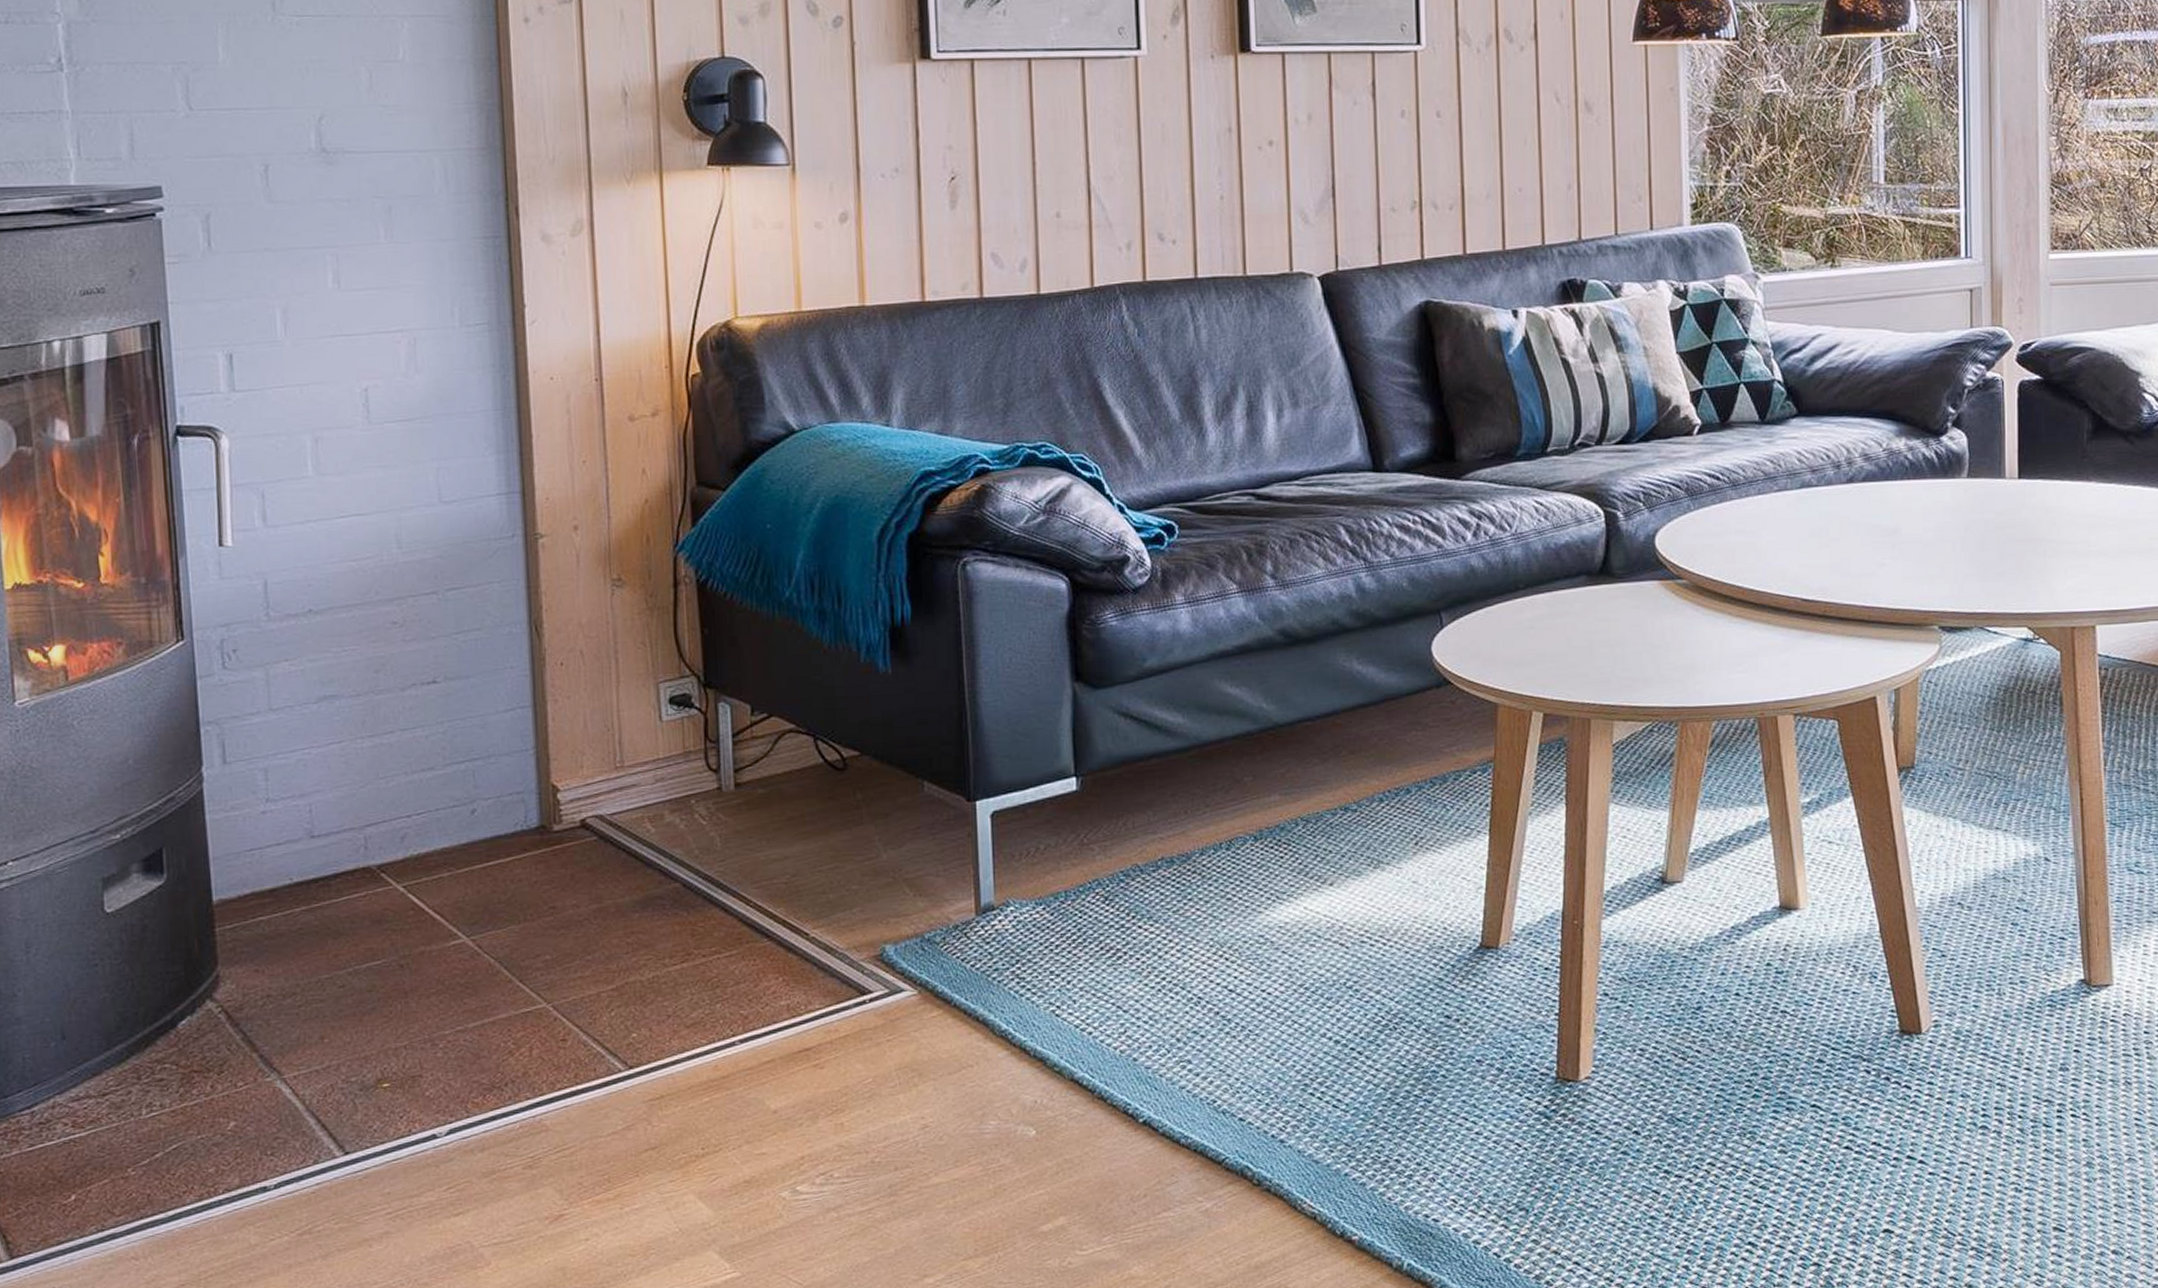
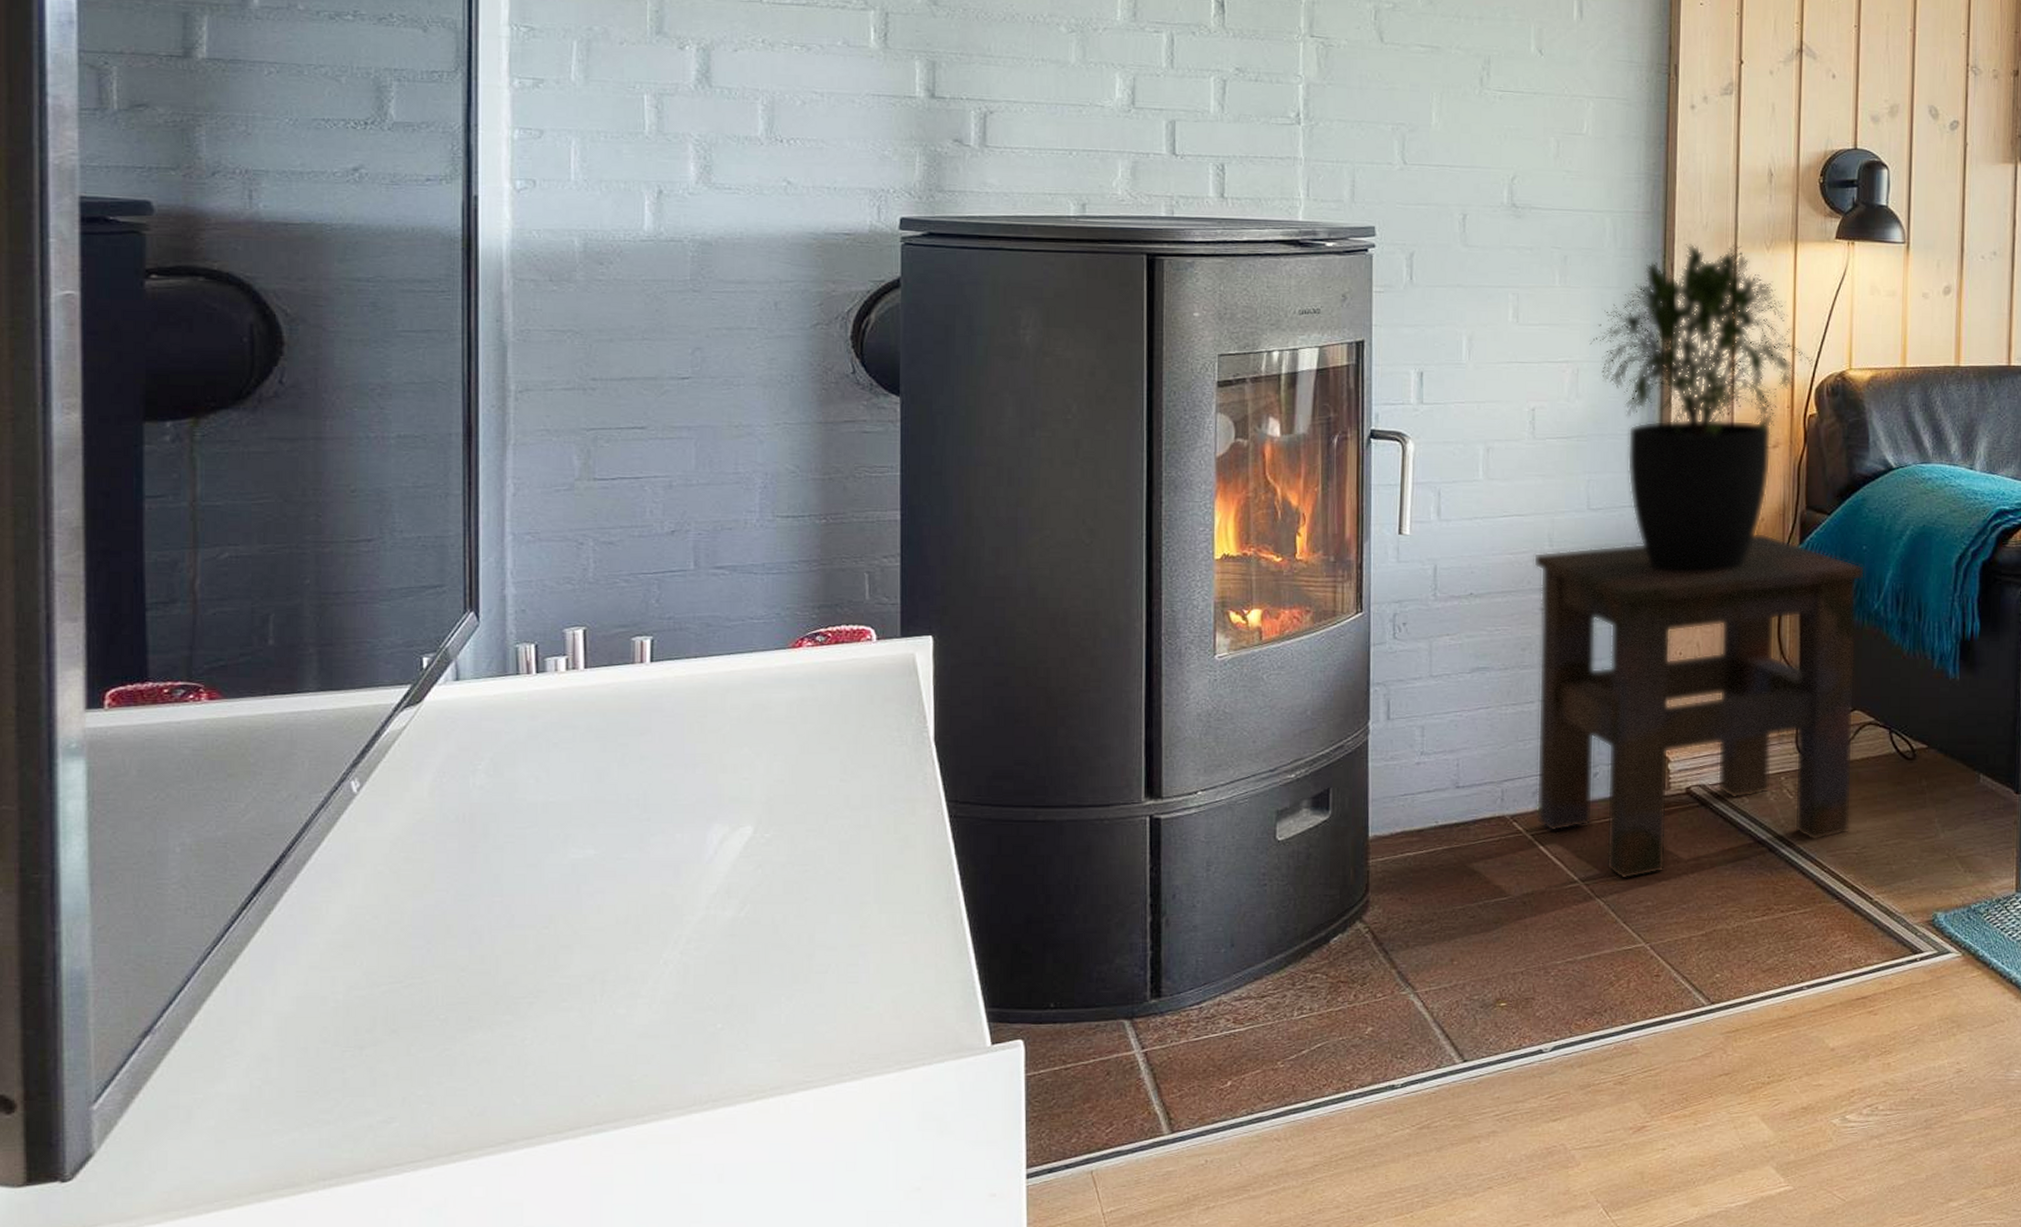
side table: none [379,516,777,931] -> present [1533,532,1866,879]
potted plant: none [426,180,694,570] -> present [1589,243,1815,573]

